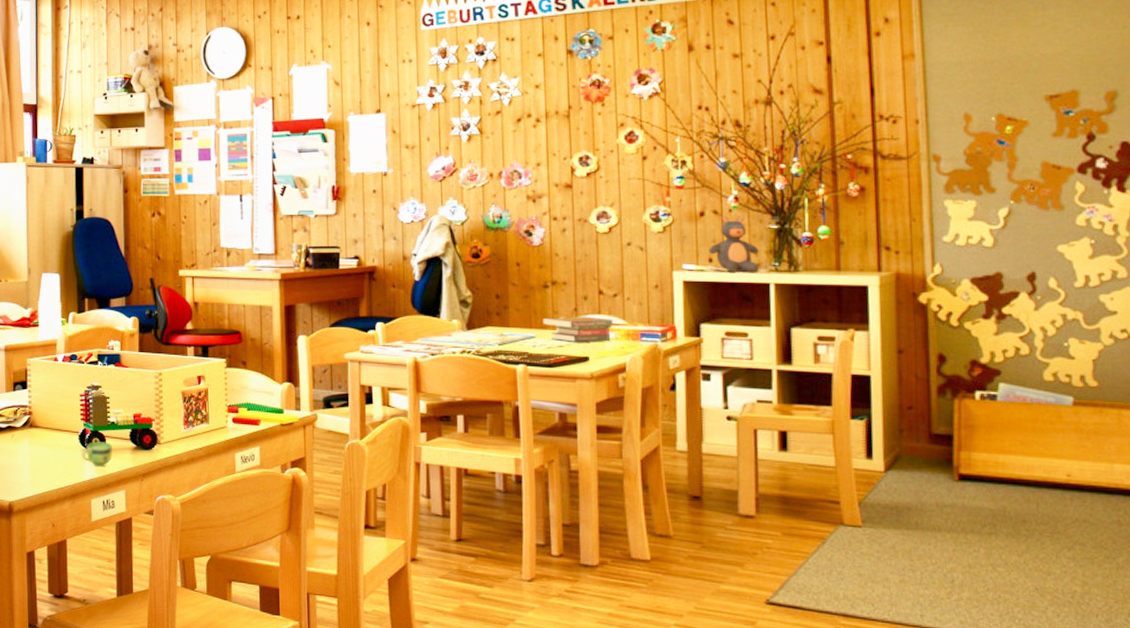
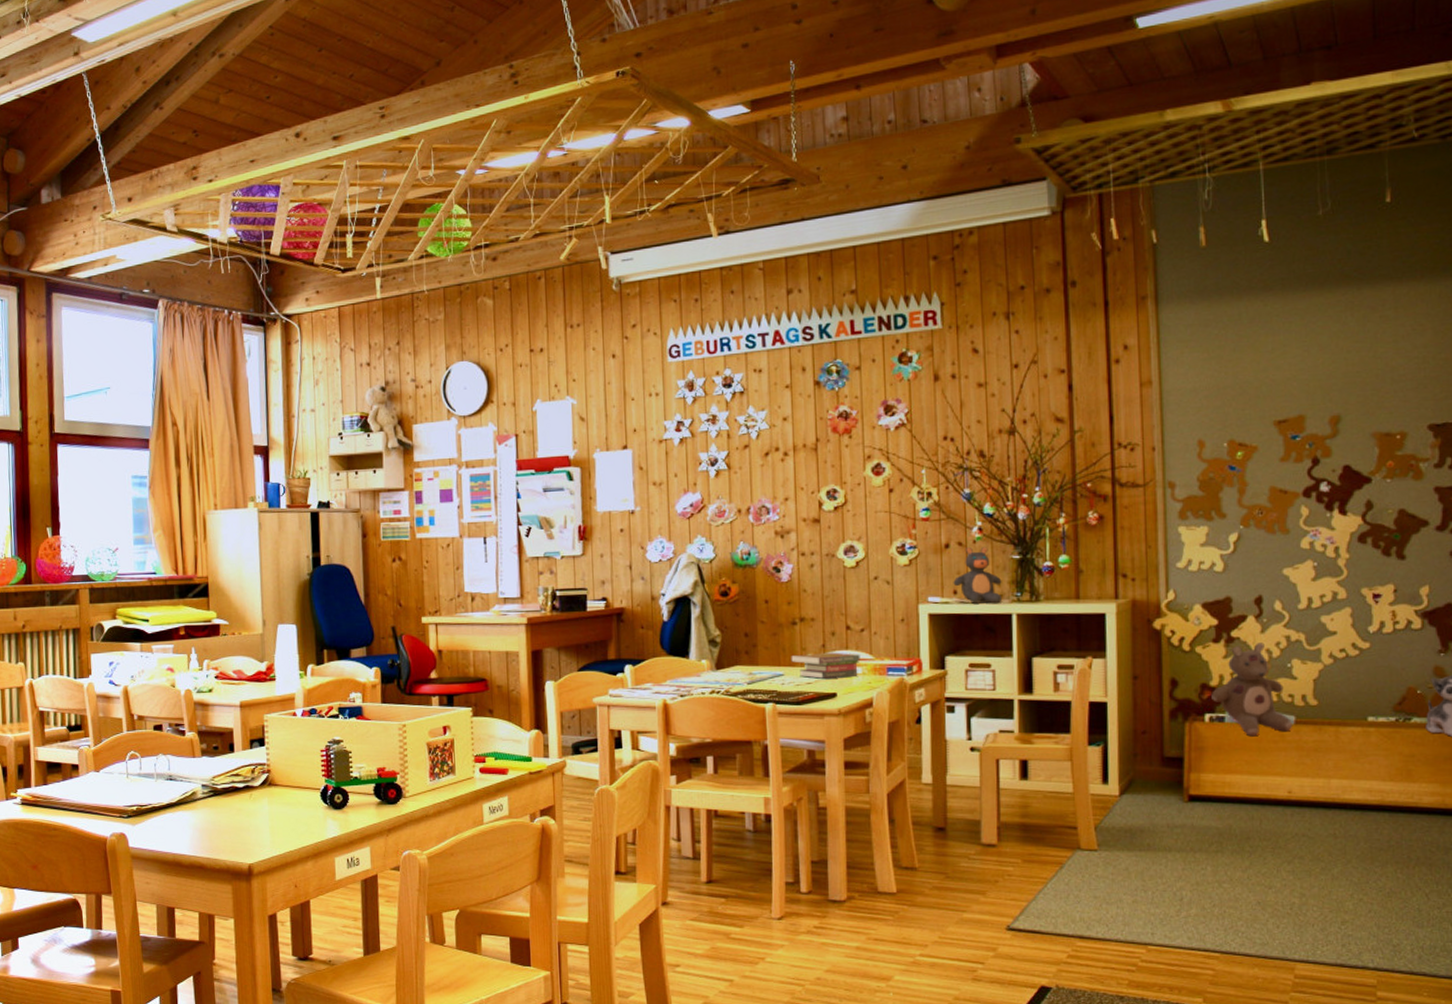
cup: present [82,442,112,466] -> none [324,798,356,823]
stuffed bear: none [982,320,1070,417] -> present [1211,642,1292,737]

